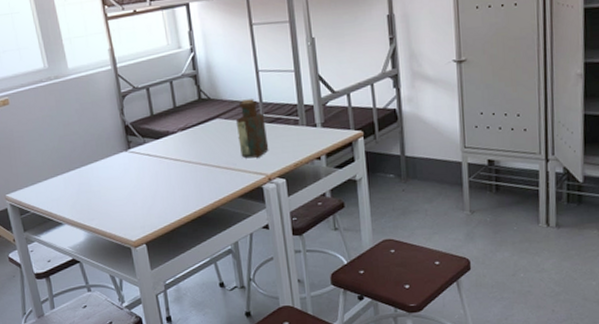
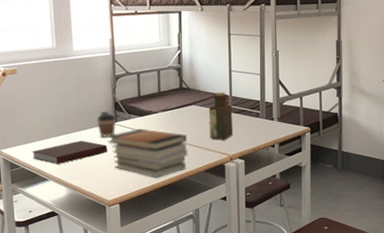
notebook: none [40,175,124,205] -> present [32,141,108,164]
coffee cup: none [106,137,130,169] -> present [96,111,116,138]
book stack: none [122,153,218,210] -> present [108,128,188,178]

